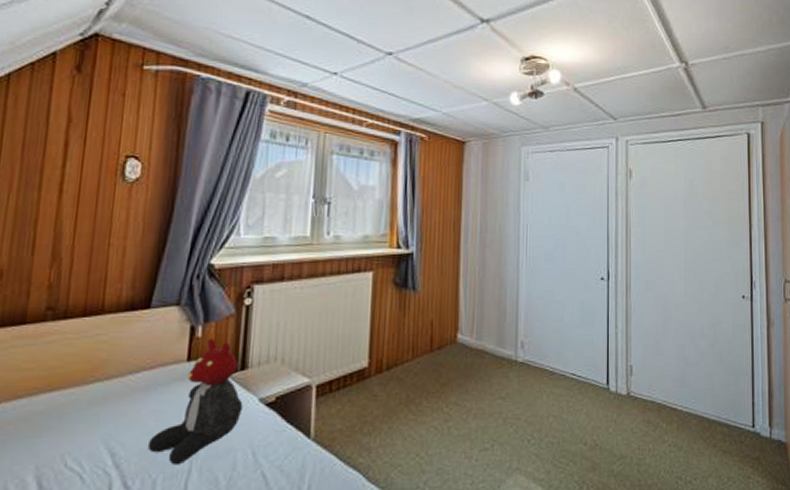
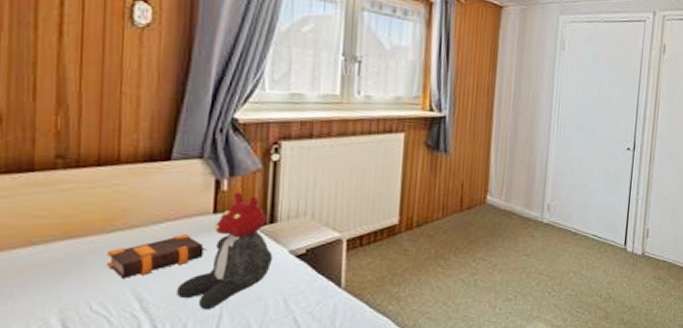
bible: none [84,382,180,432] -> present [107,233,207,278]

